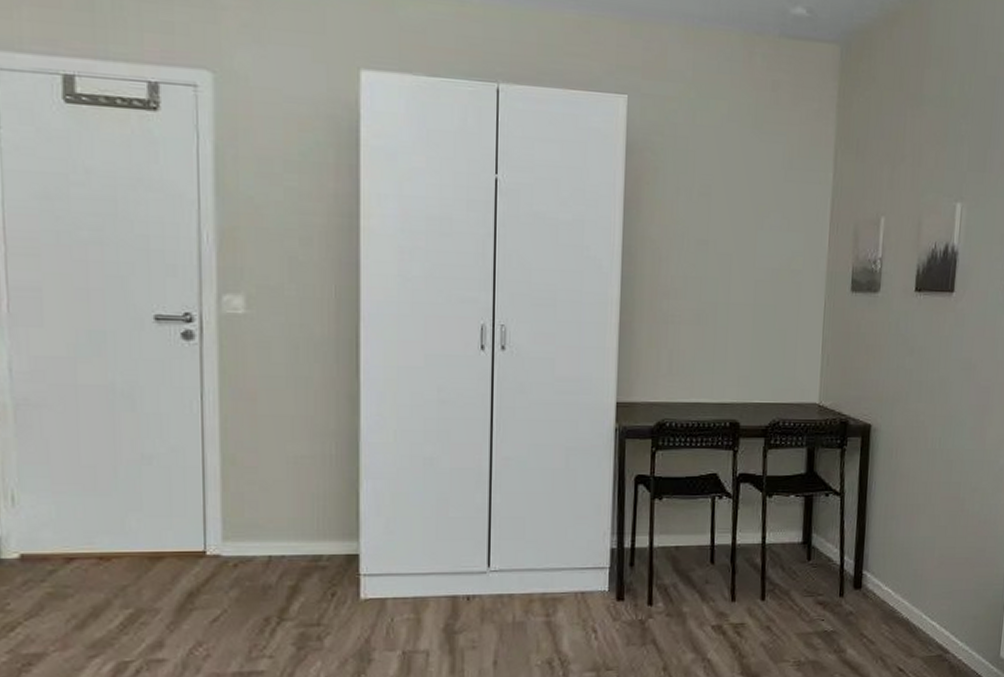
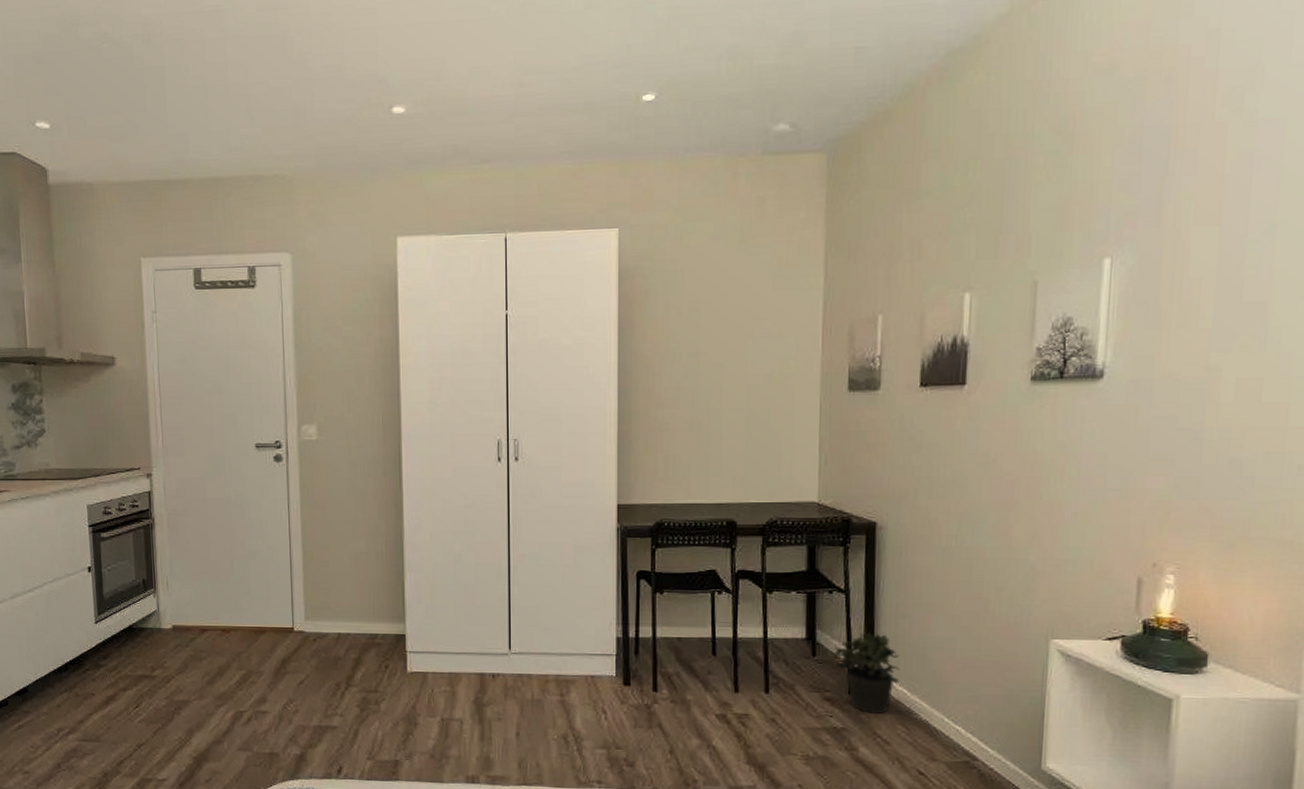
potted plant: none [827,534,887,615] -> present [833,632,900,714]

